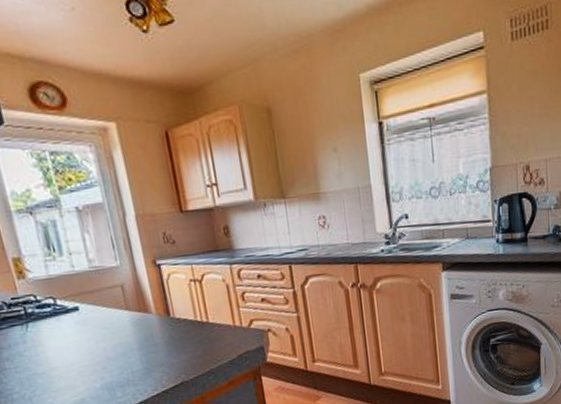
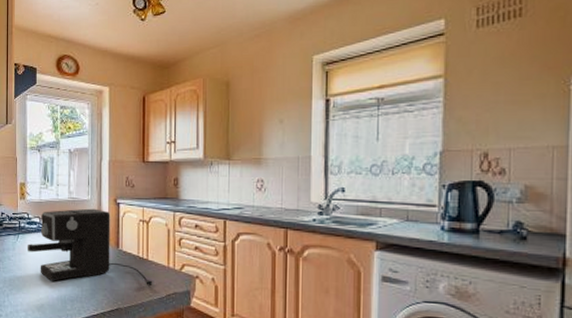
coffee maker: none [43,275,222,370] -> present [27,208,155,286]

